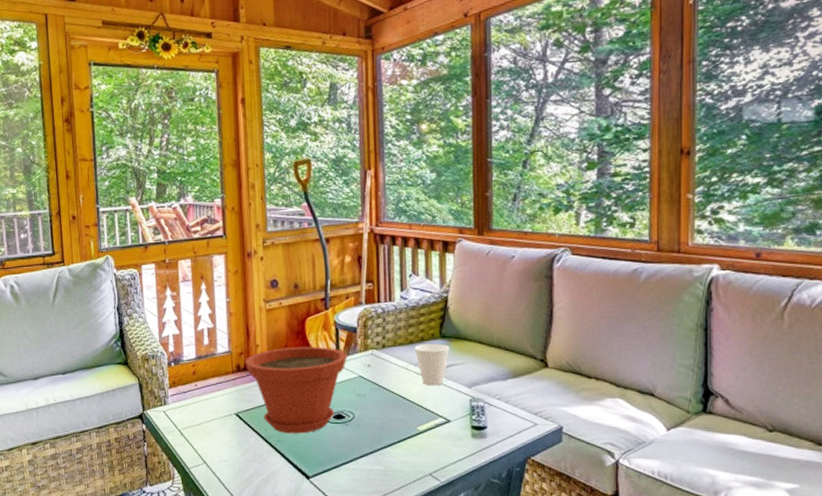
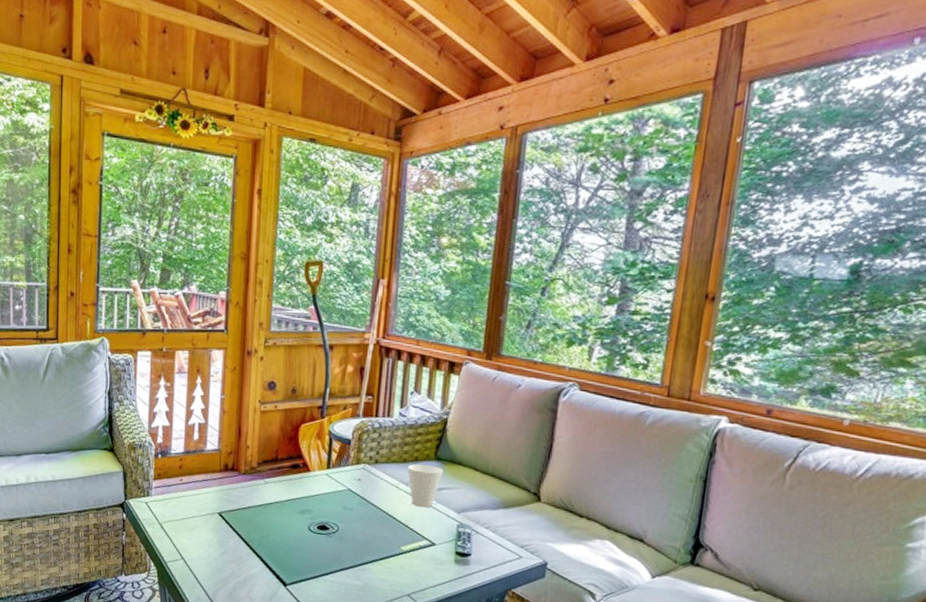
plant pot: present [245,346,347,434] -> none [233,452,338,541]

